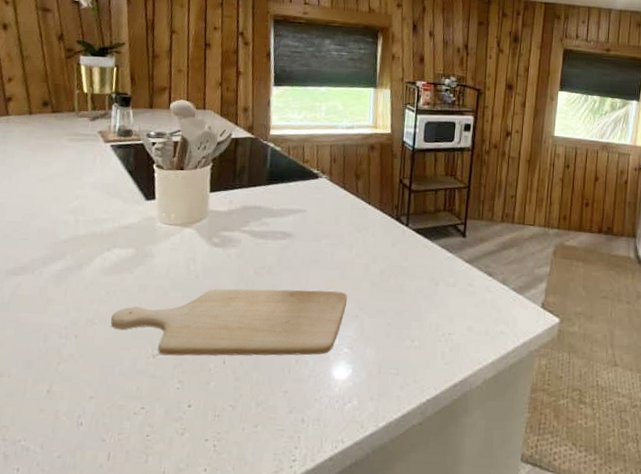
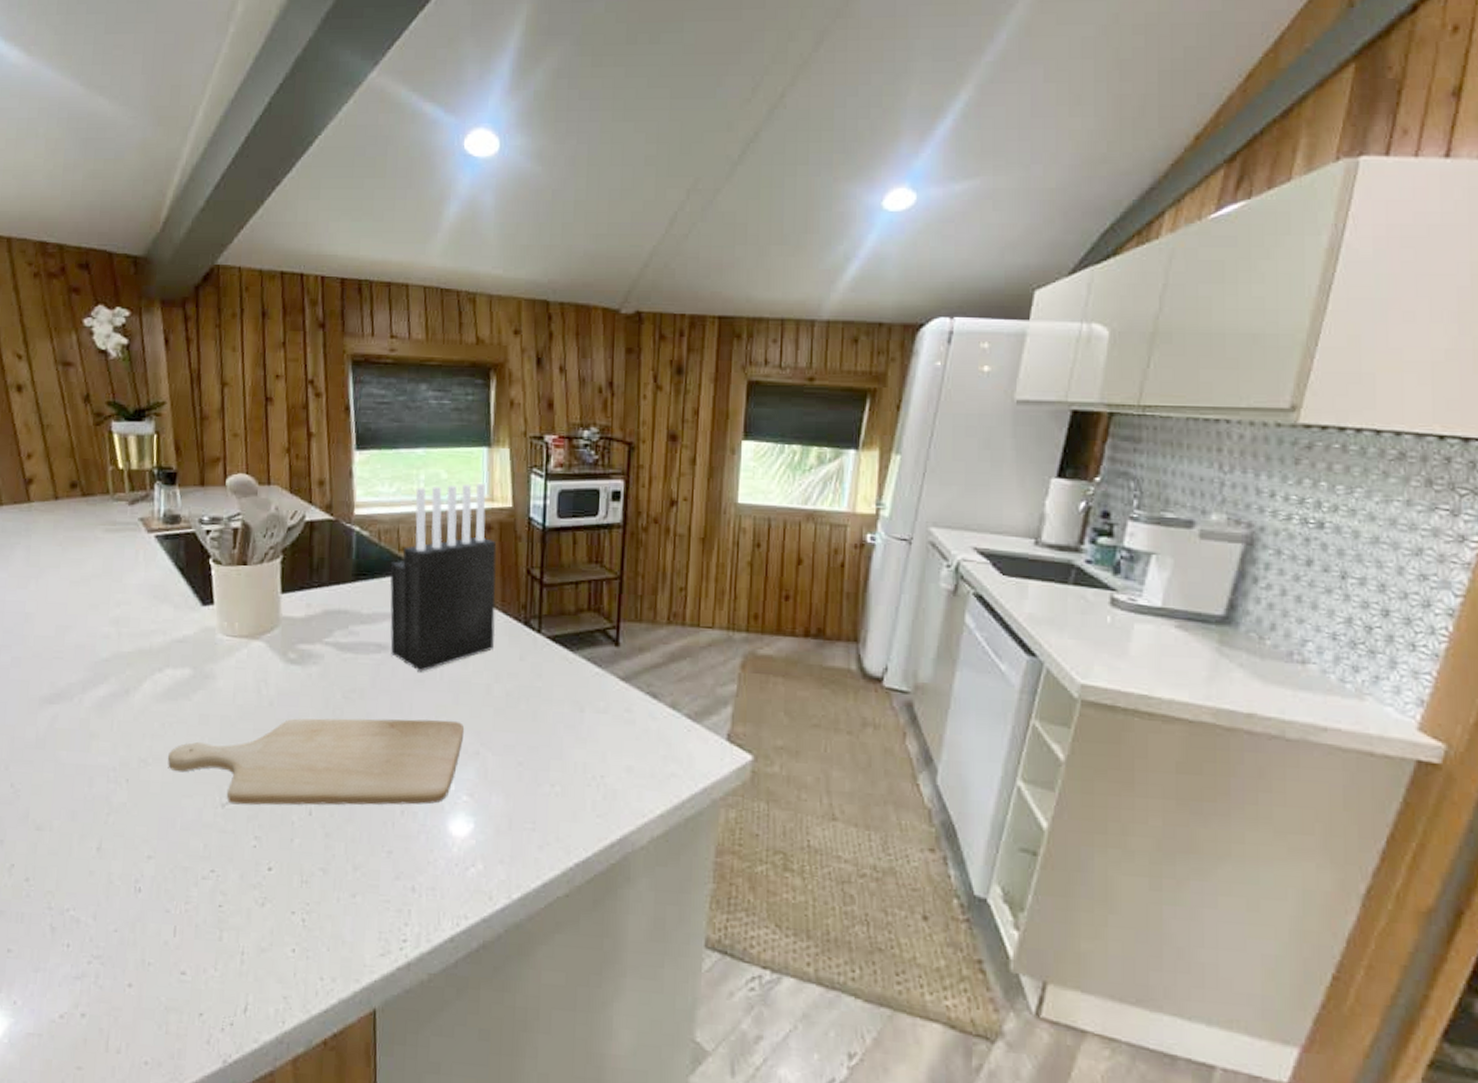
knife block: none [293,114,378,254] -> present [390,482,497,672]

